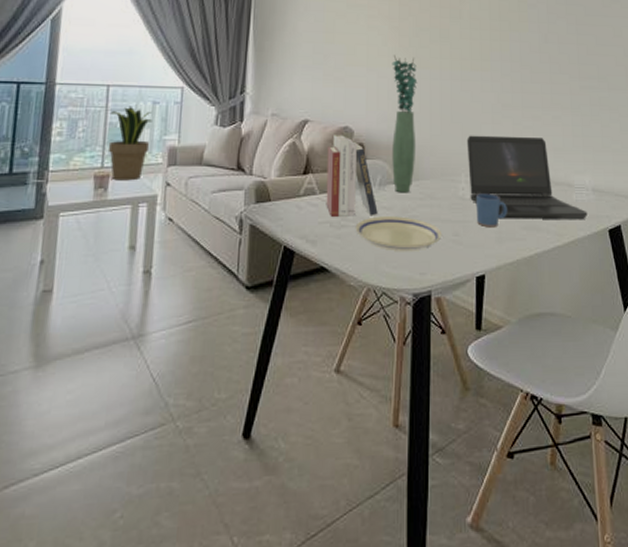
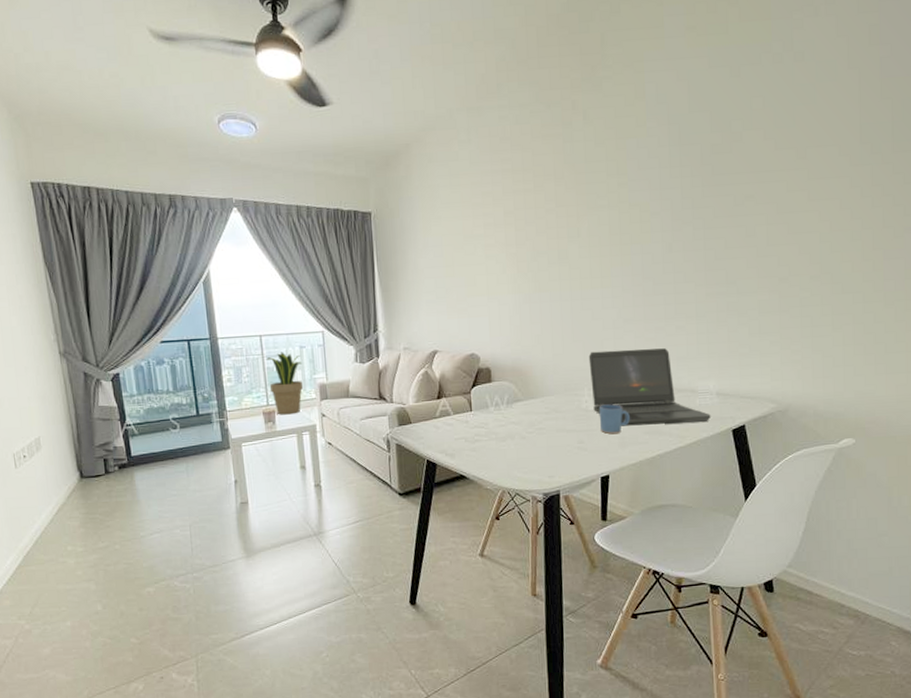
books: present [326,134,378,218] -> none [457,360,507,434]
plate: present [355,216,442,252] -> none [488,429,568,459]
vase: present [392,55,418,193] -> none [511,281,540,409]

